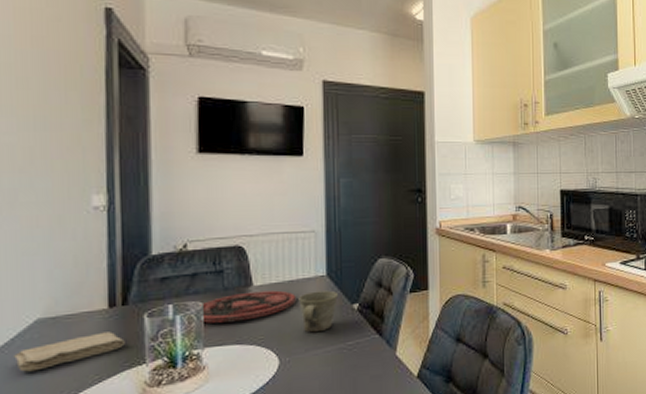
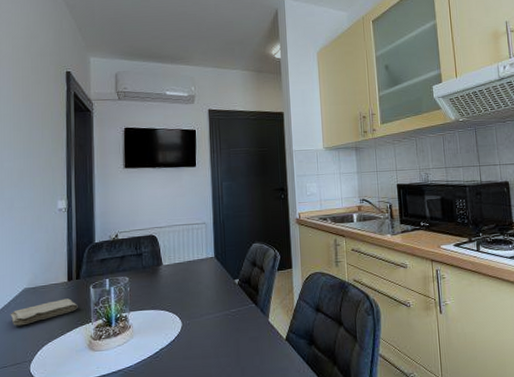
plate: present [200,290,297,323] -> none [127,268,193,293]
mug: present [298,290,338,333] -> none [195,269,223,302]

